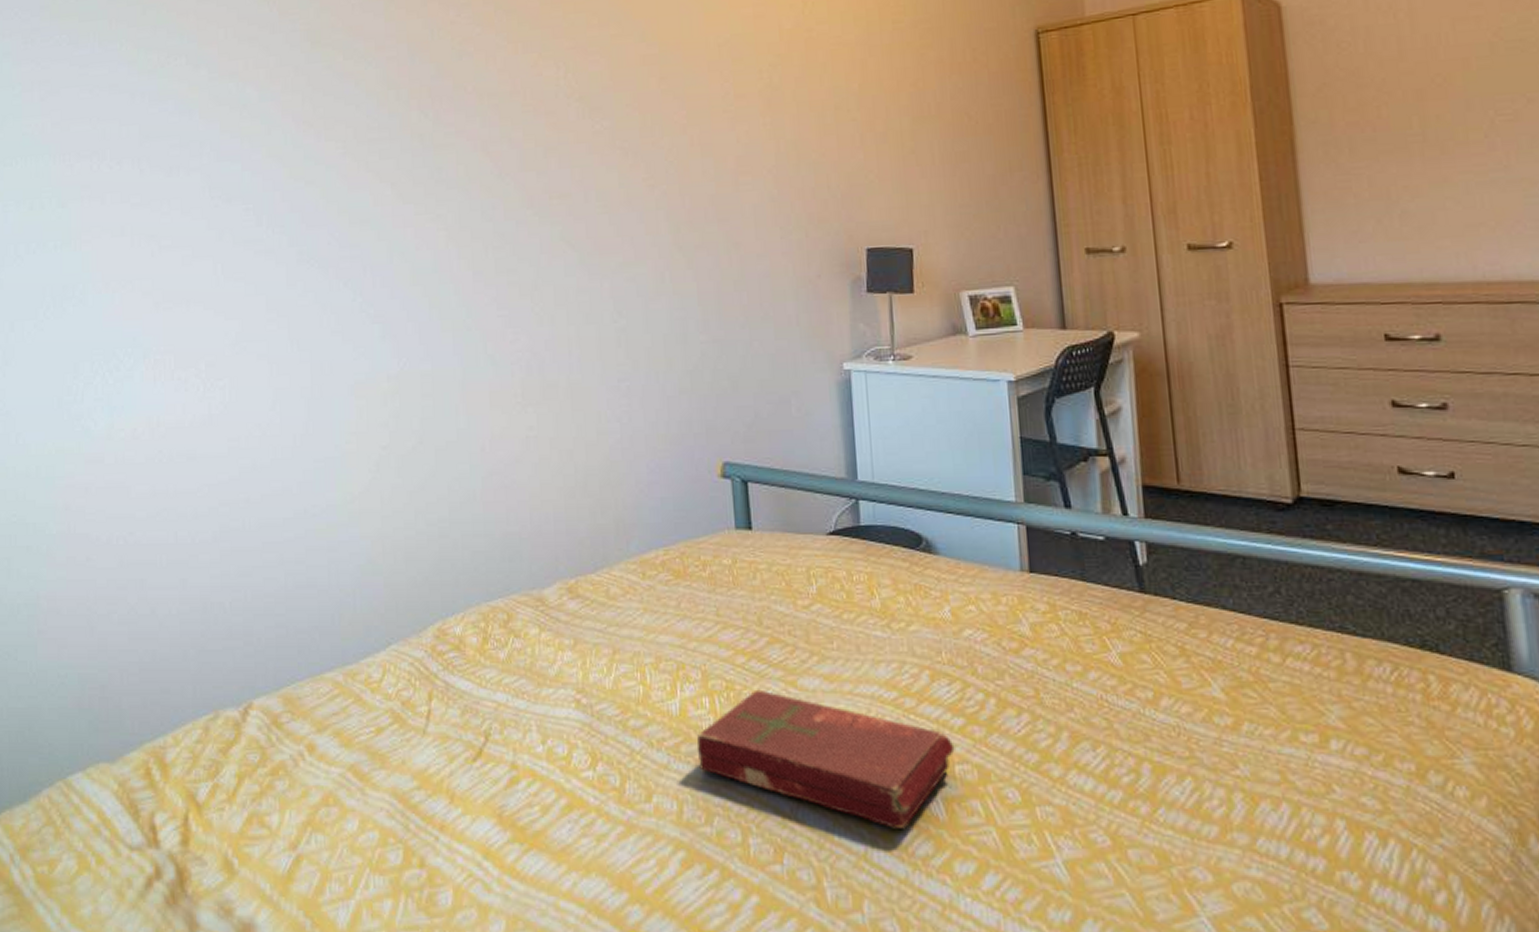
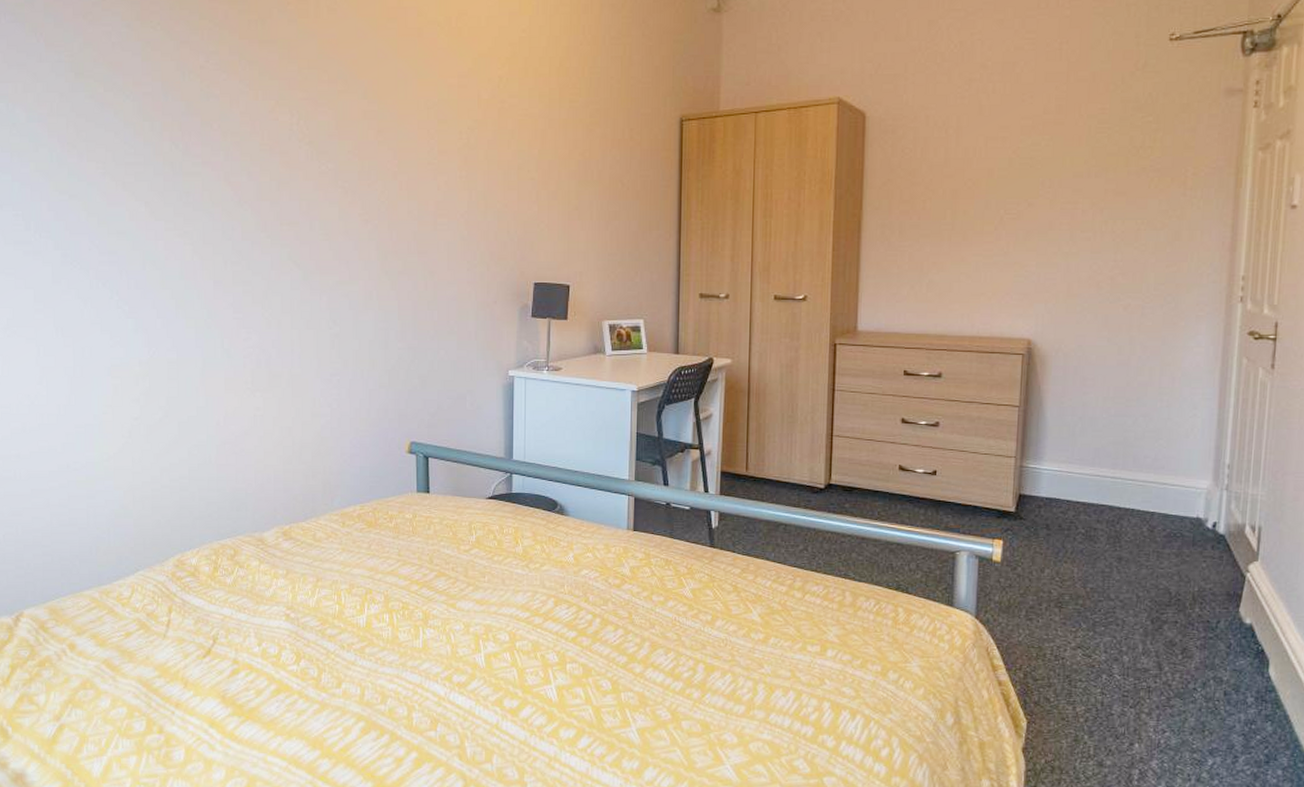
book: present [697,689,955,829] -> none [377,609,568,707]

